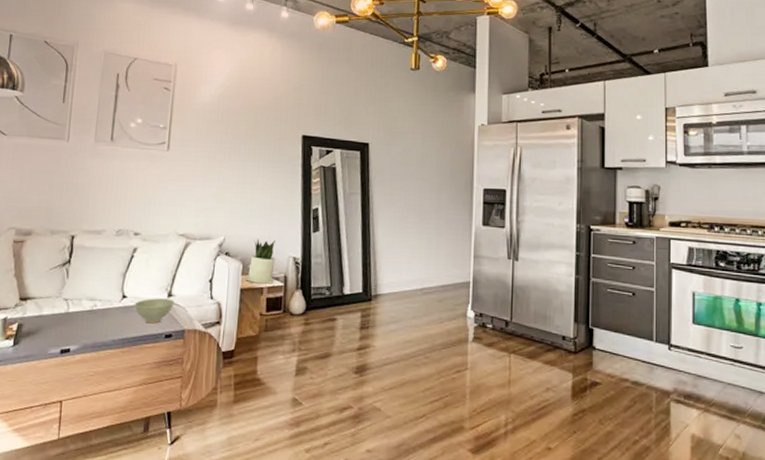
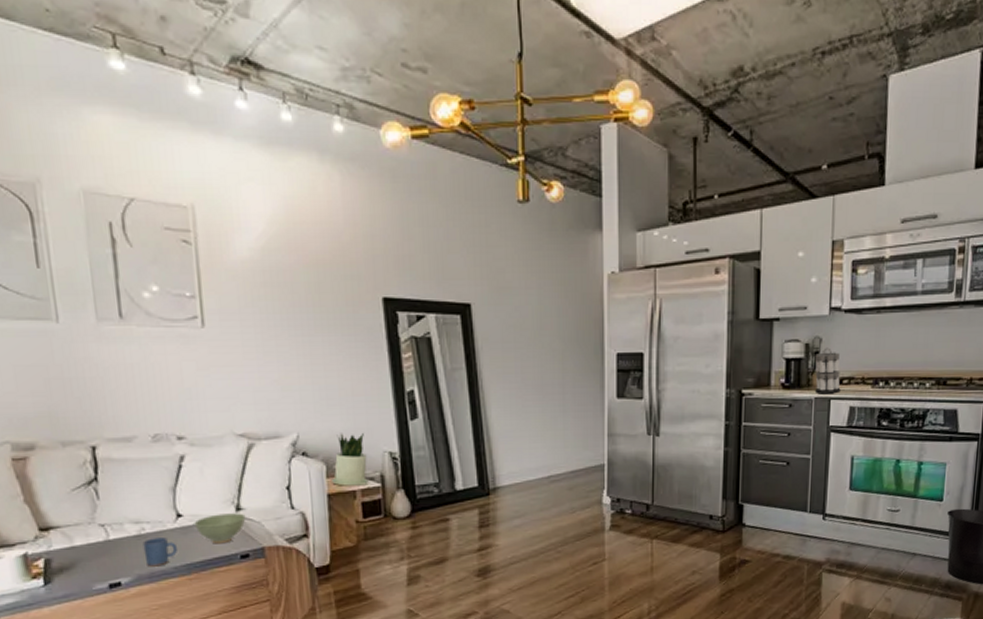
mug: none [92,314,118,338] -> present [142,537,177,567]
spice rack: none [654,194,679,235] -> present [815,348,841,394]

